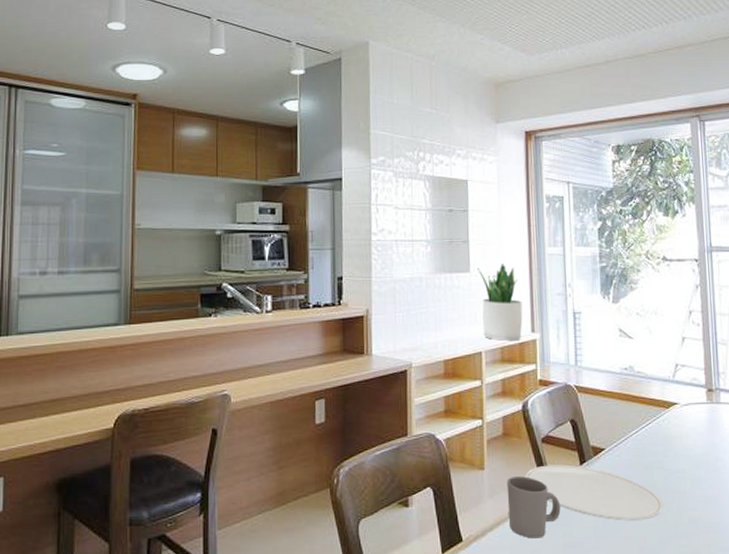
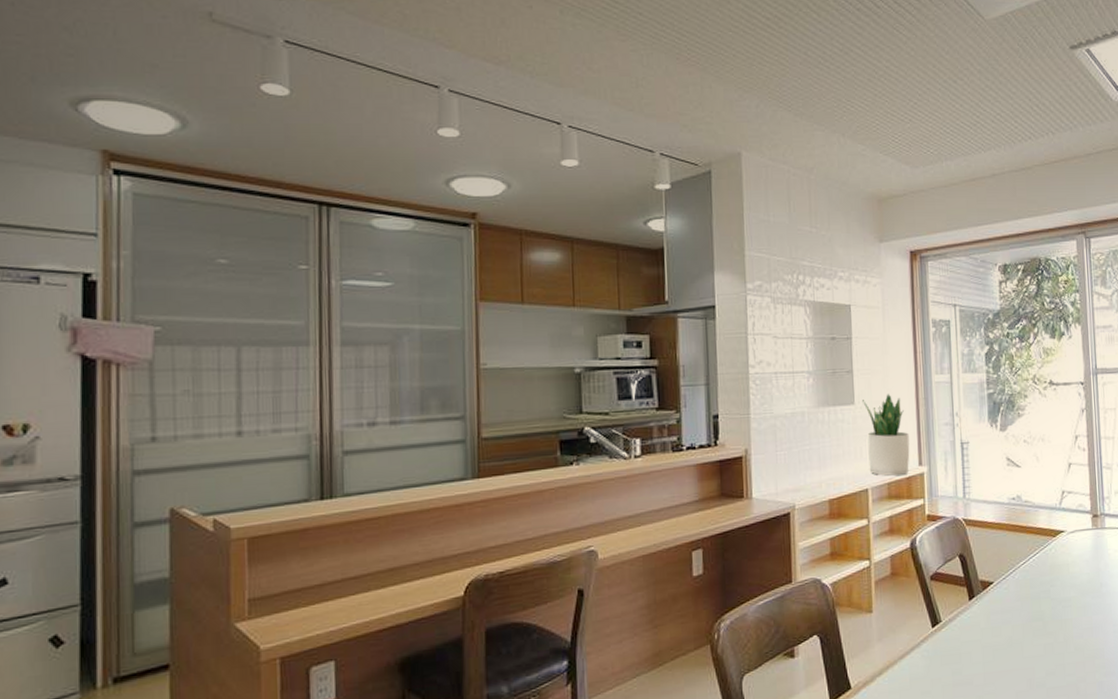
mug: present [506,476,561,539] -> none [895,616,950,680]
plate: present [525,464,664,521] -> none [914,601,1051,654]

